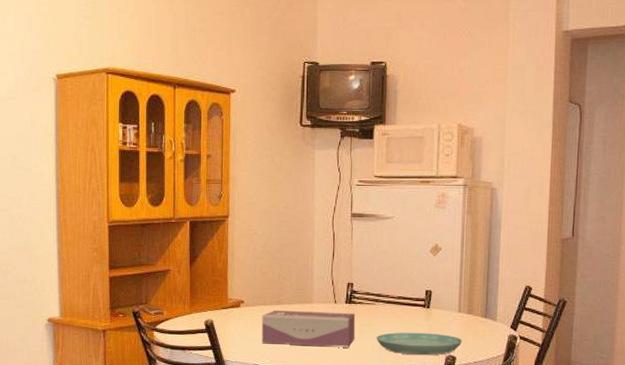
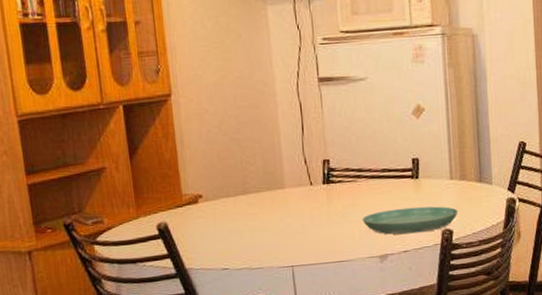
tissue box: present [261,310,356,348] -> none [226,194,339,243]

